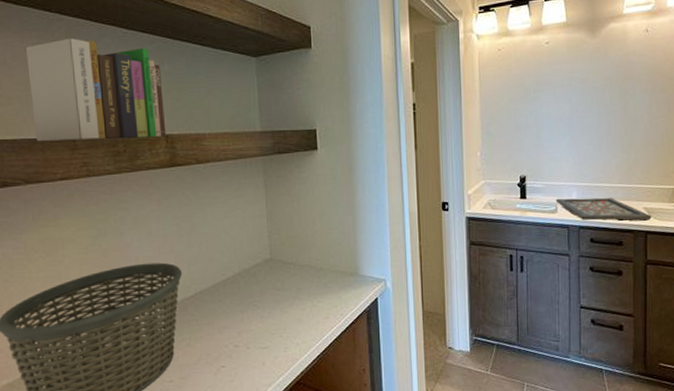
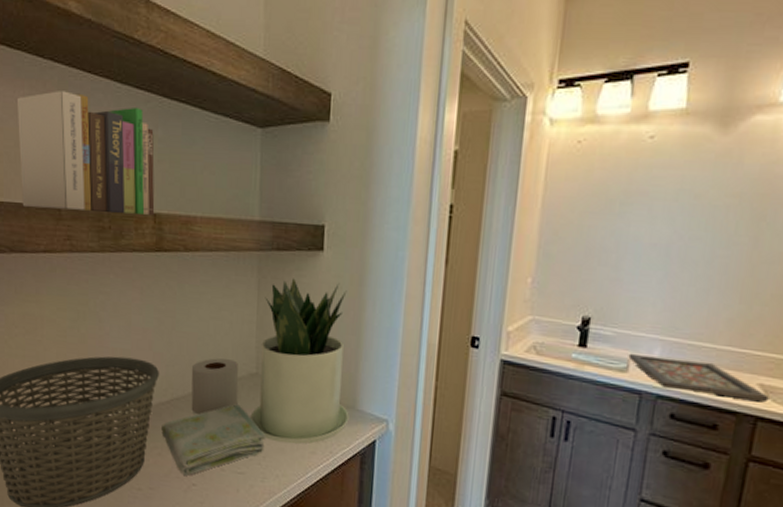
towel: none [188,288,285,360] -> present [161,404,266,476]
toilet paper roll: none [211,250,257,303] -> present [191,358,239,415]
planter: none [269,174,354,315] -> present [250,278,349,445]

